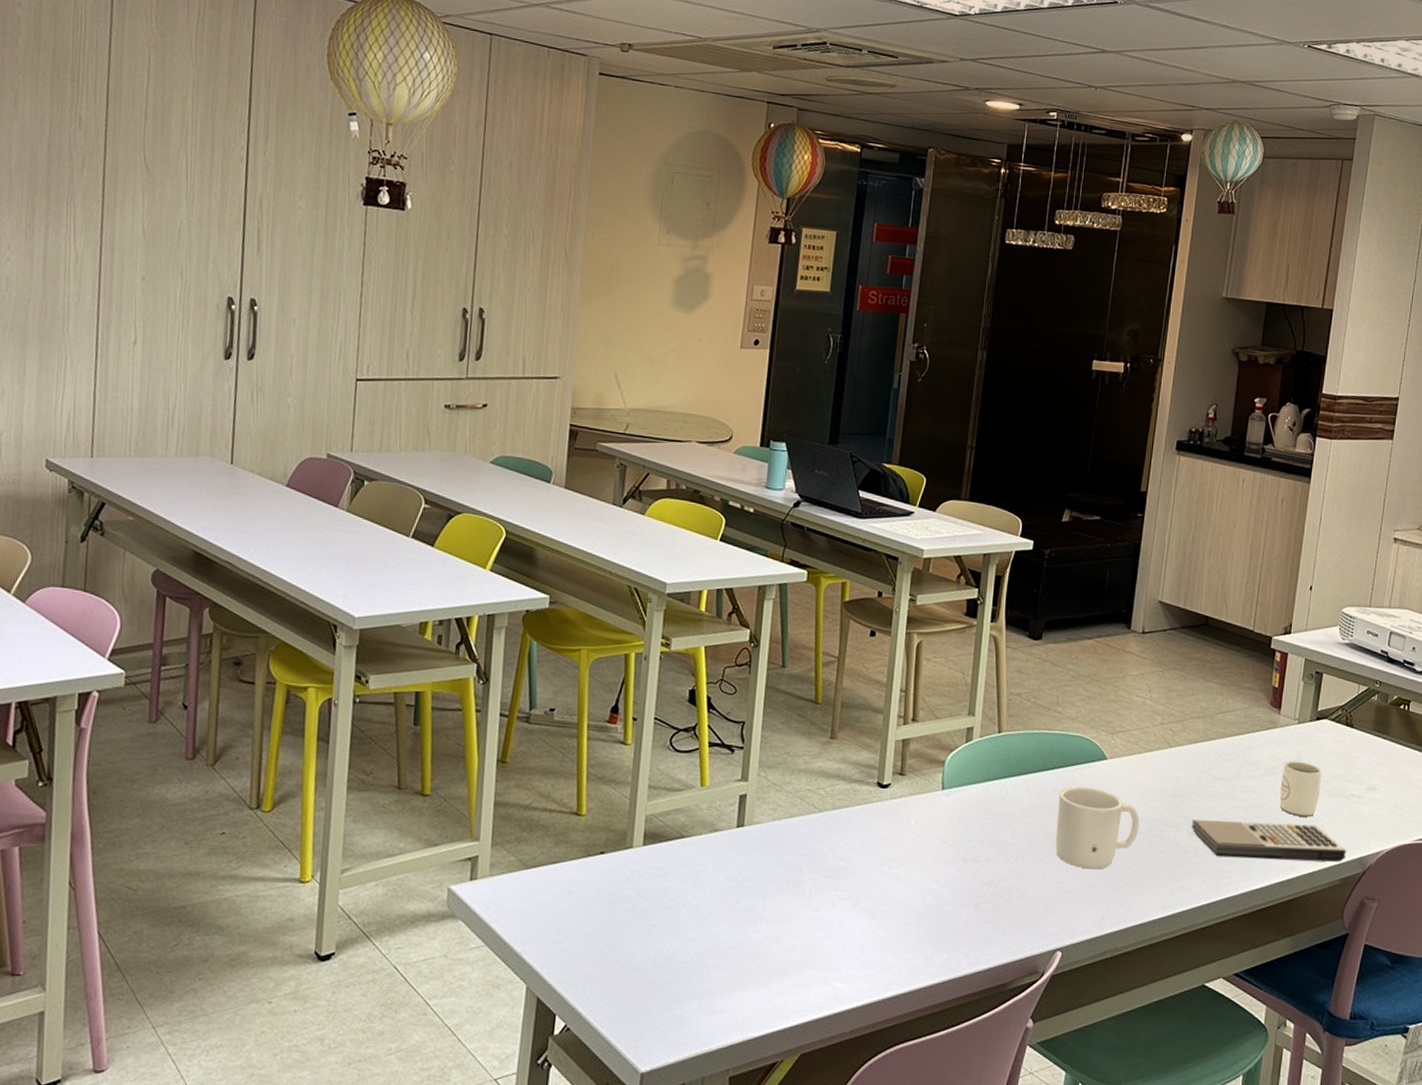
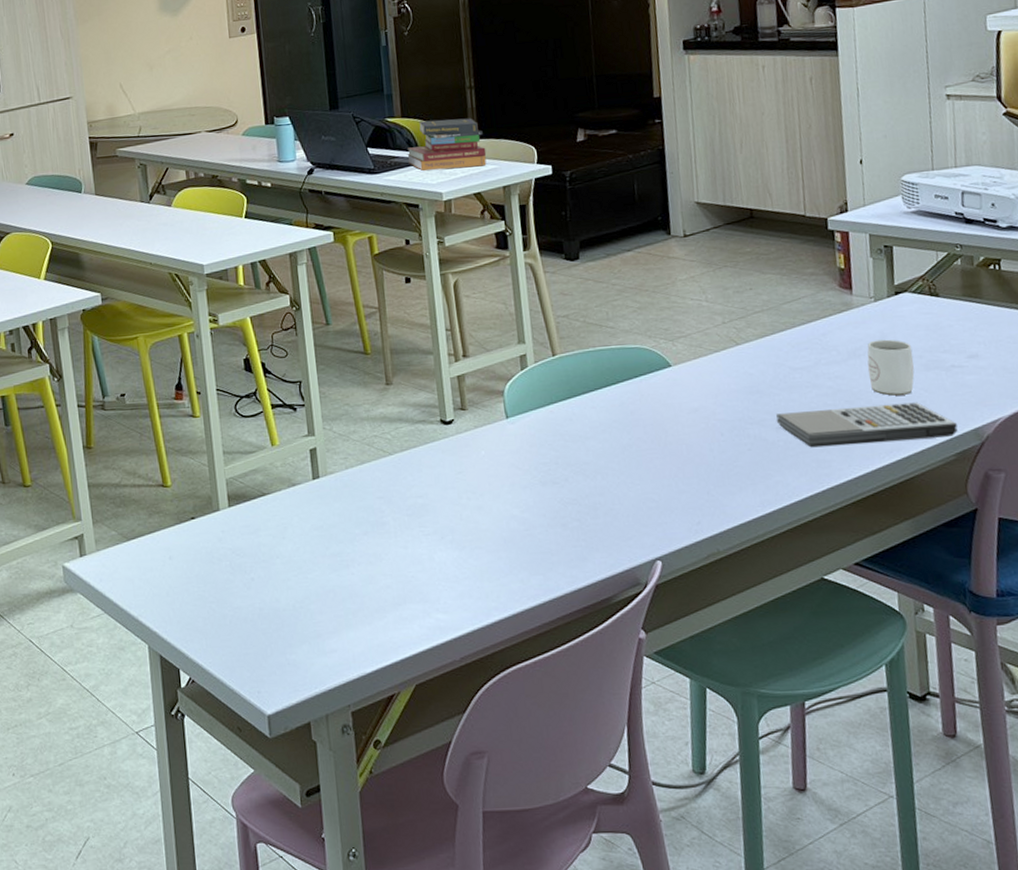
books: none [896,472,975,530] -> present [407,118,487,171]
mug: present [1055,786,1140,870] -> none [628,396,720,477]

